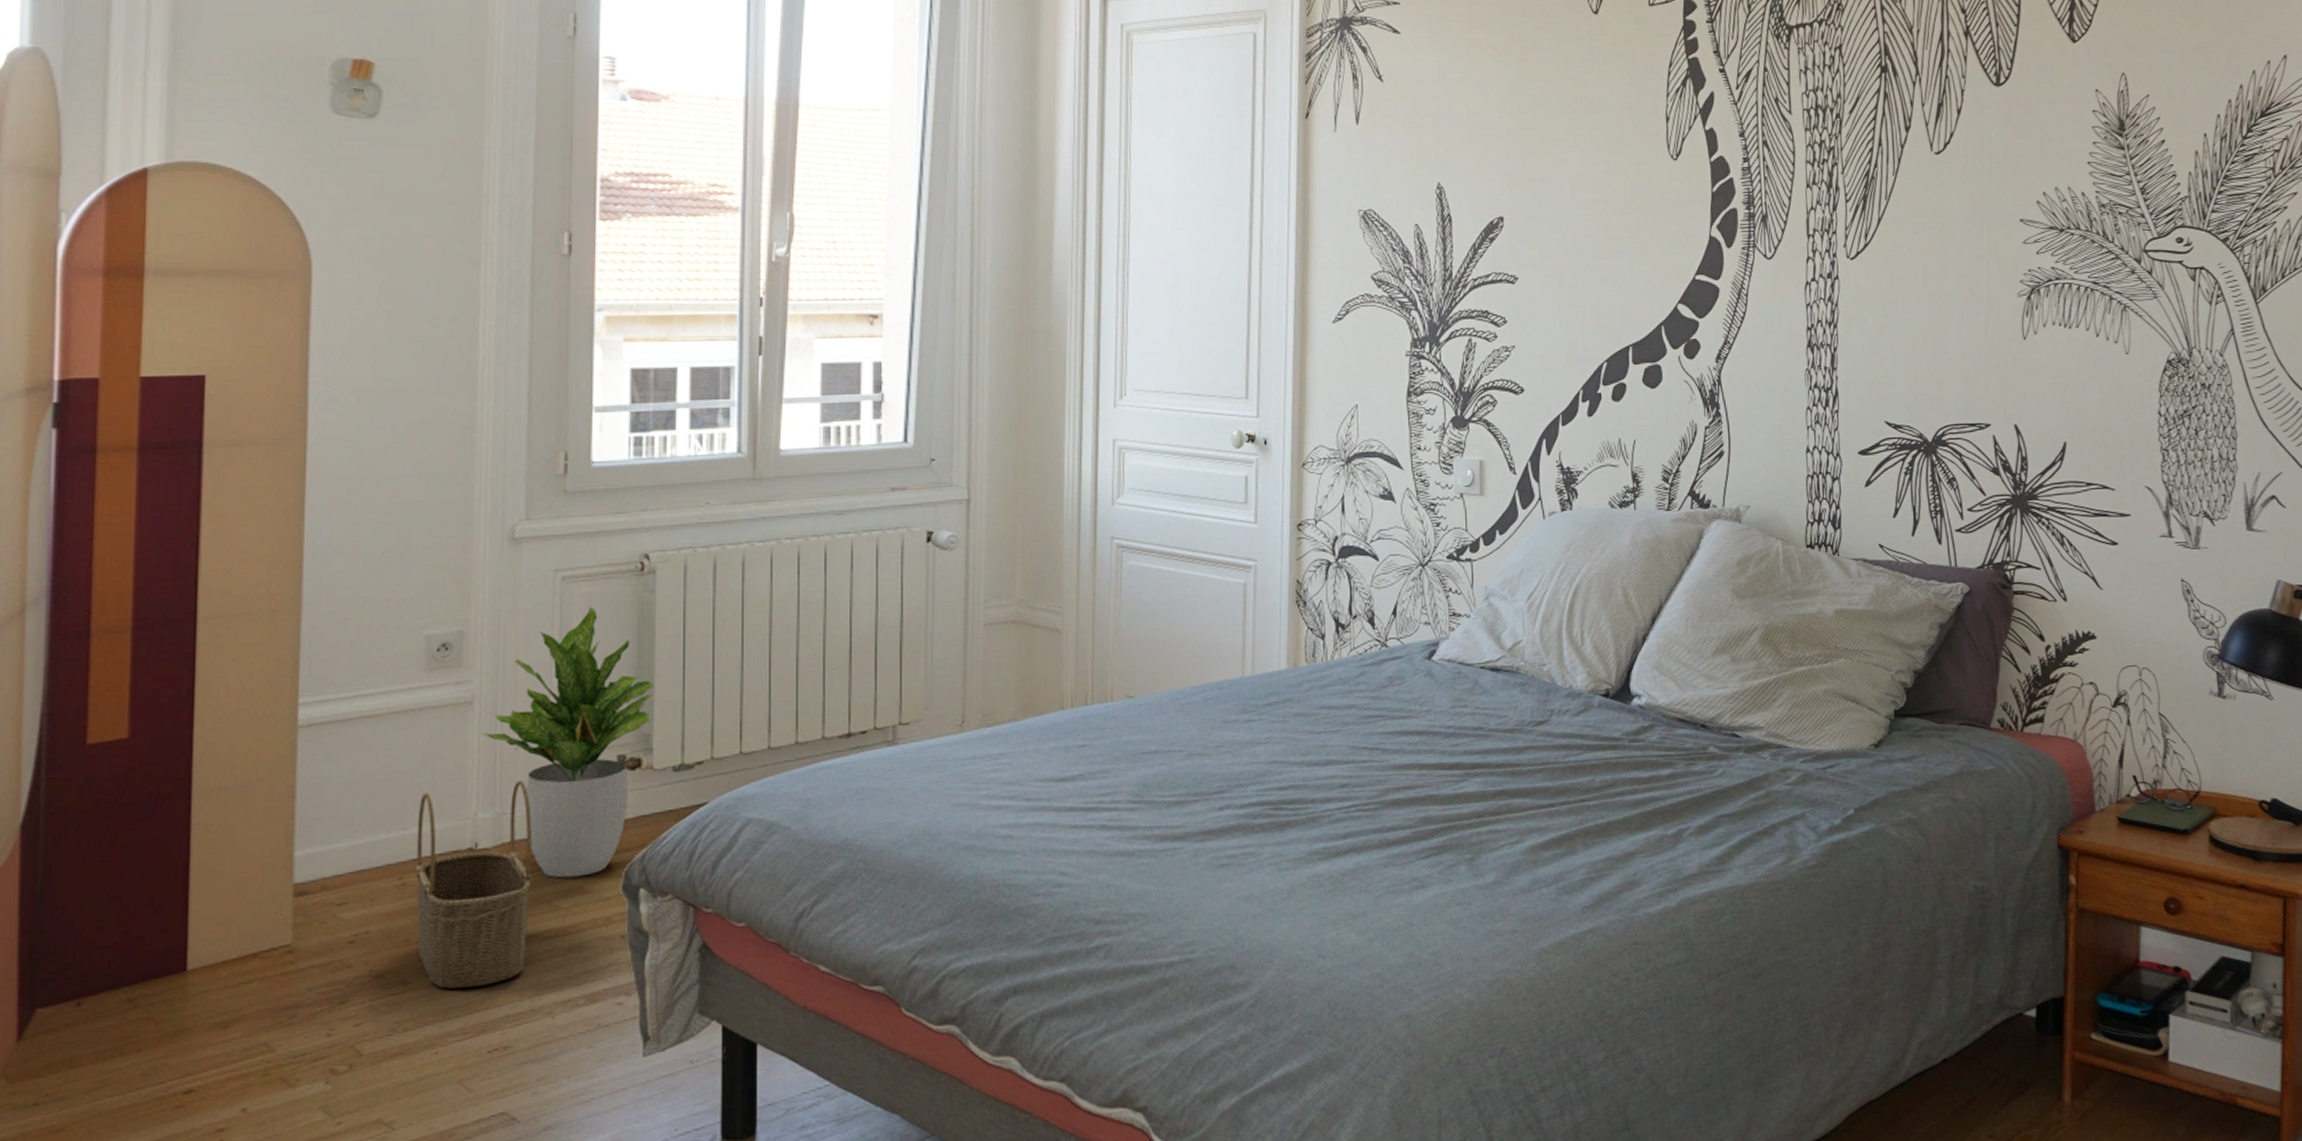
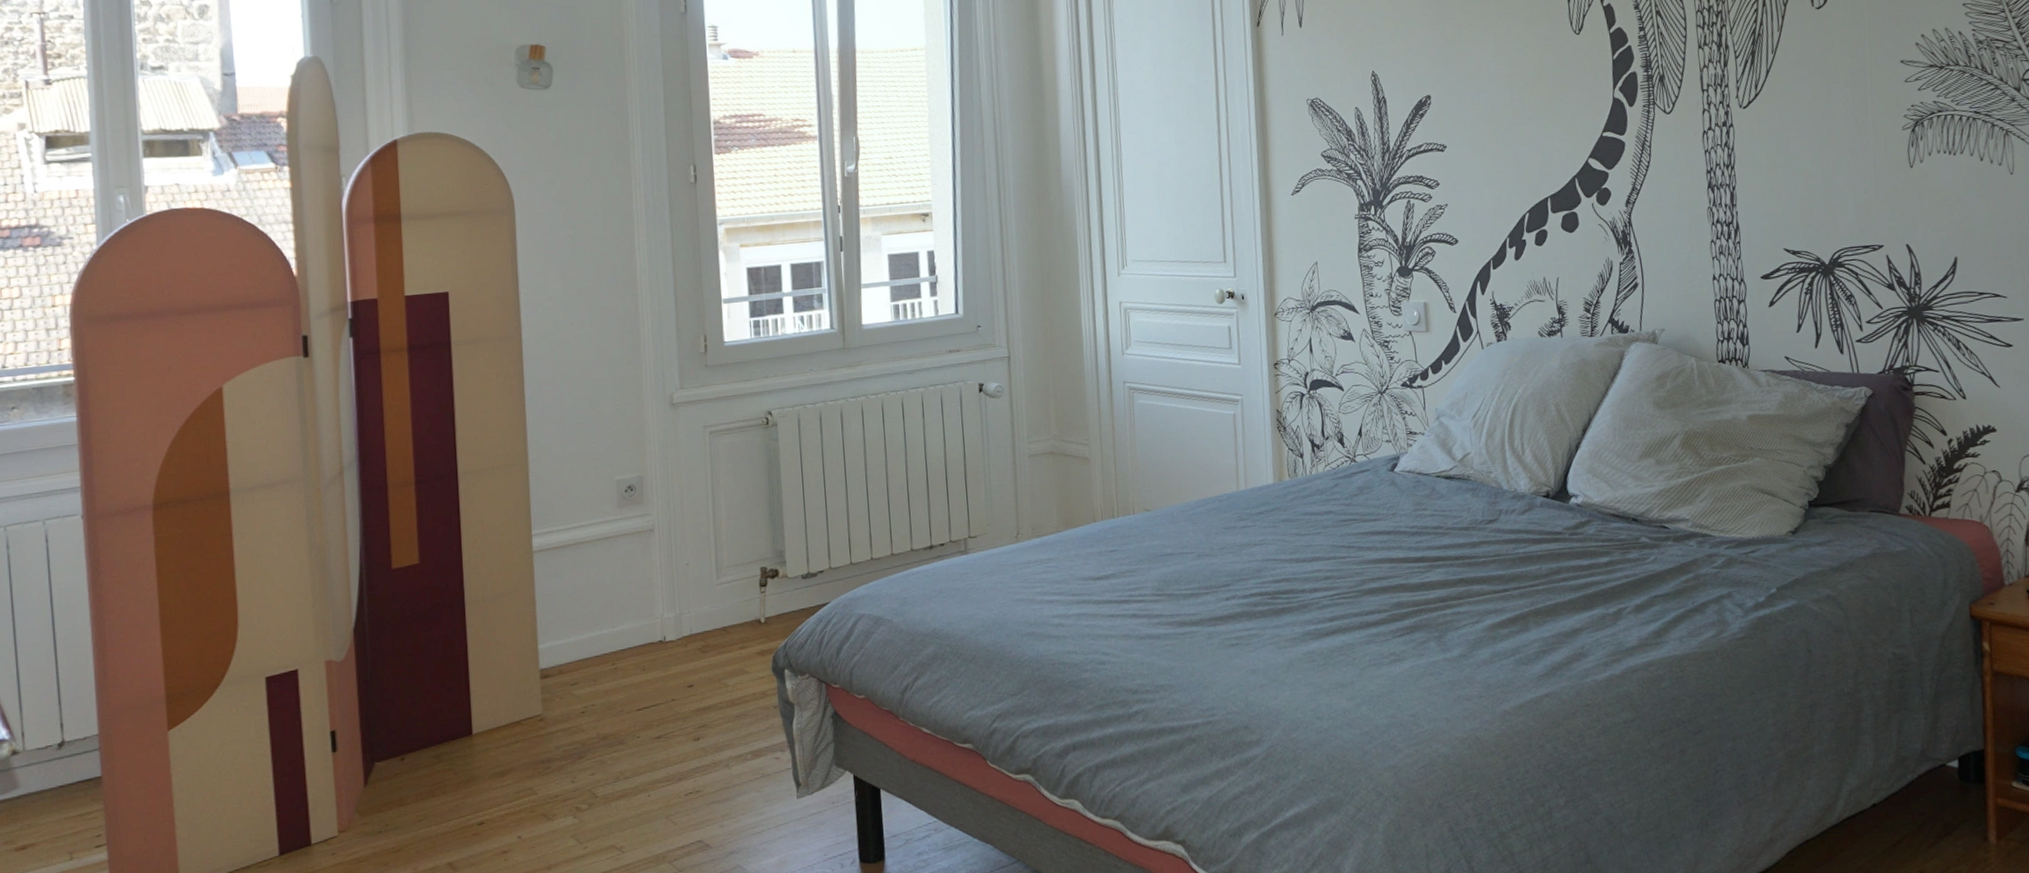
wicker basket: present [416,780,532,989] -> none [621,588,707,747]
potted plant: present [481,607,654,879] -> none [661,454,783,663]

